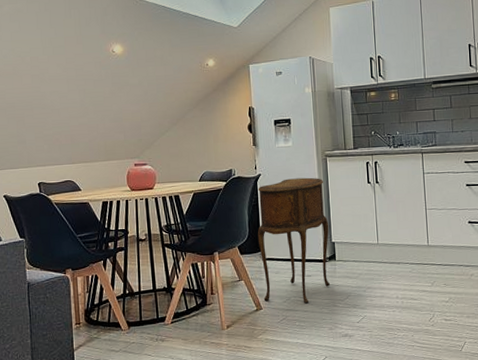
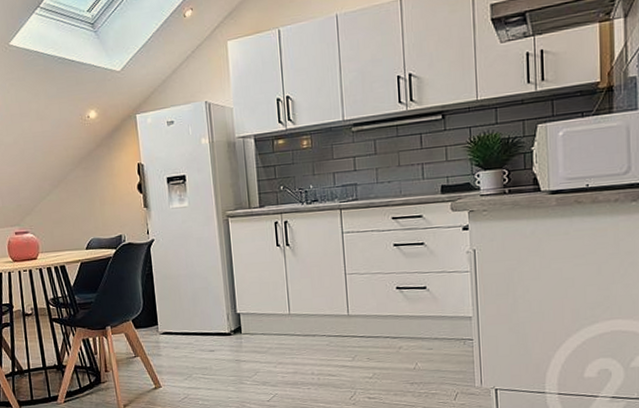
side table: present [257,177,331,304] -> none [151,241,237,381]

